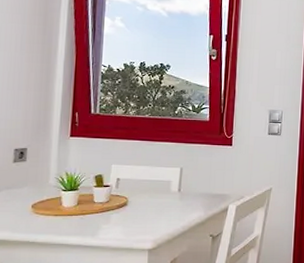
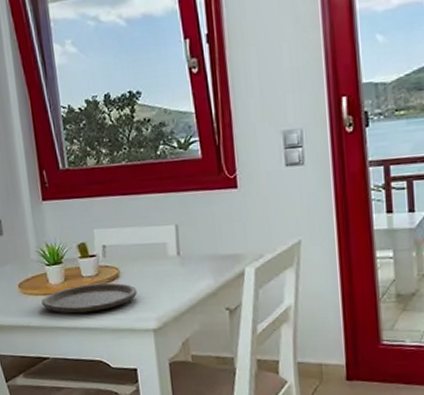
plate: none [51,209,140,233] -> present [41,282,137,314]

